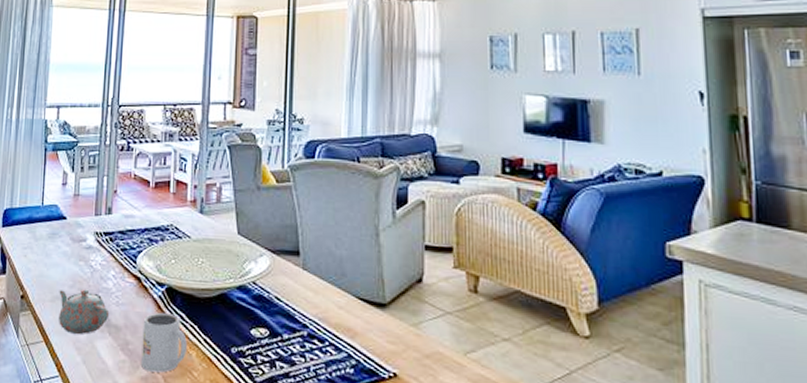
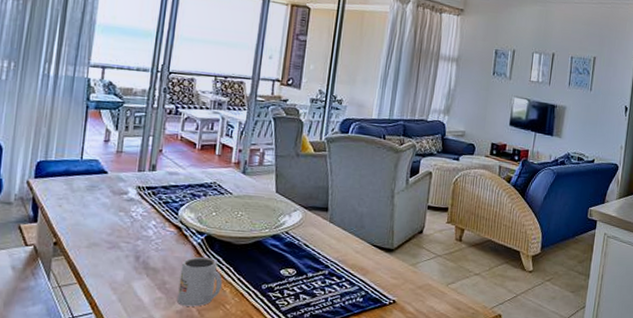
teapot: present [59,289,110,335] -> none [94,236,148,277]

